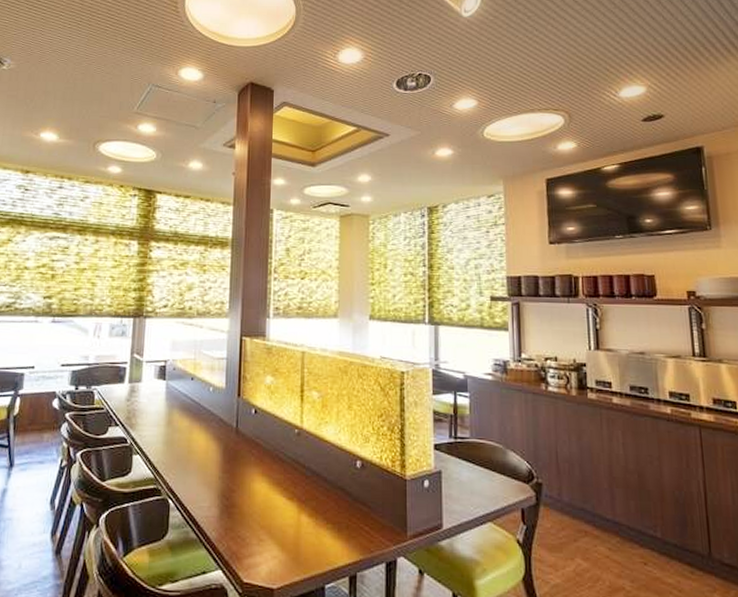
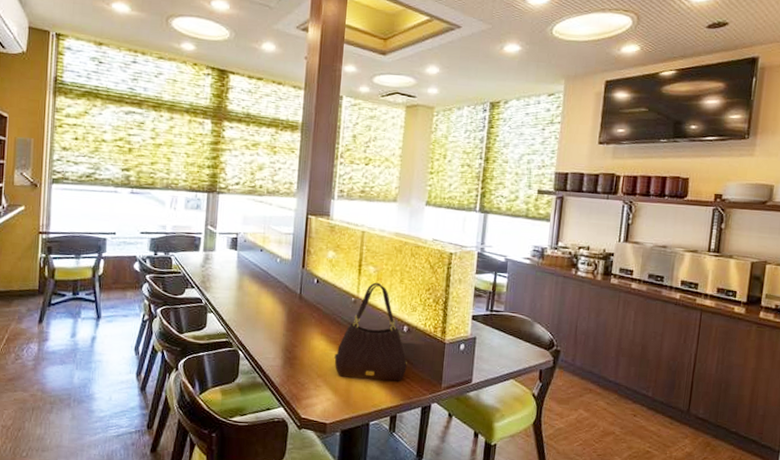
handbag: none [277,410,365,530] -> present [333,282,408,381]

